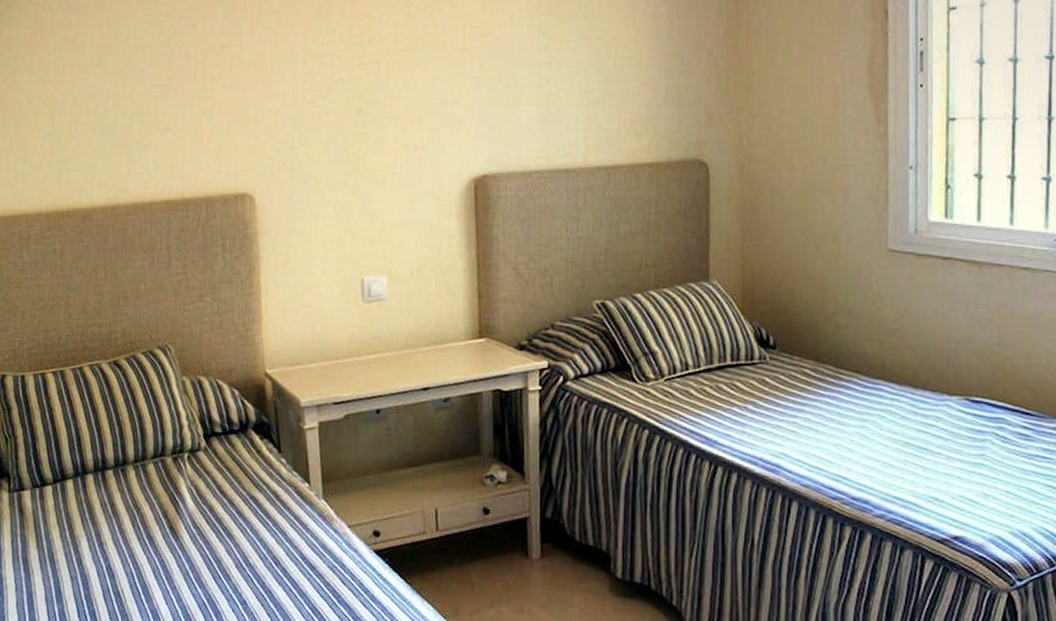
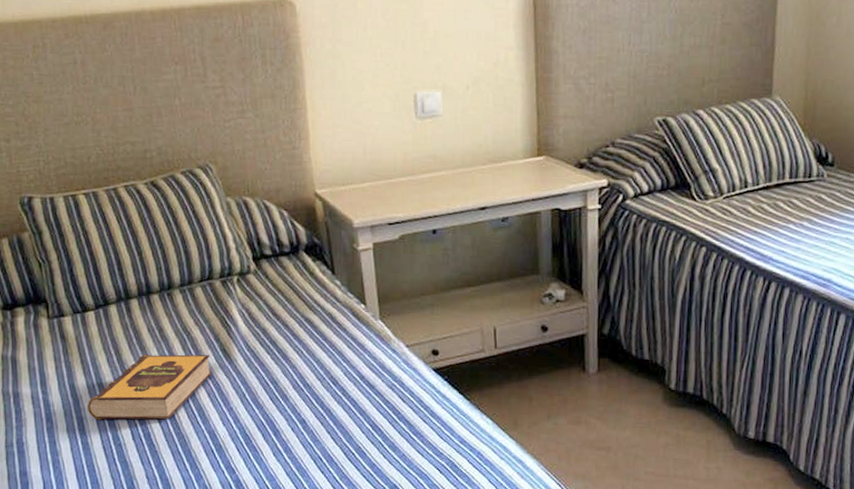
hardback book: none [38,530,159,597] -> present [88,354,212,420]

